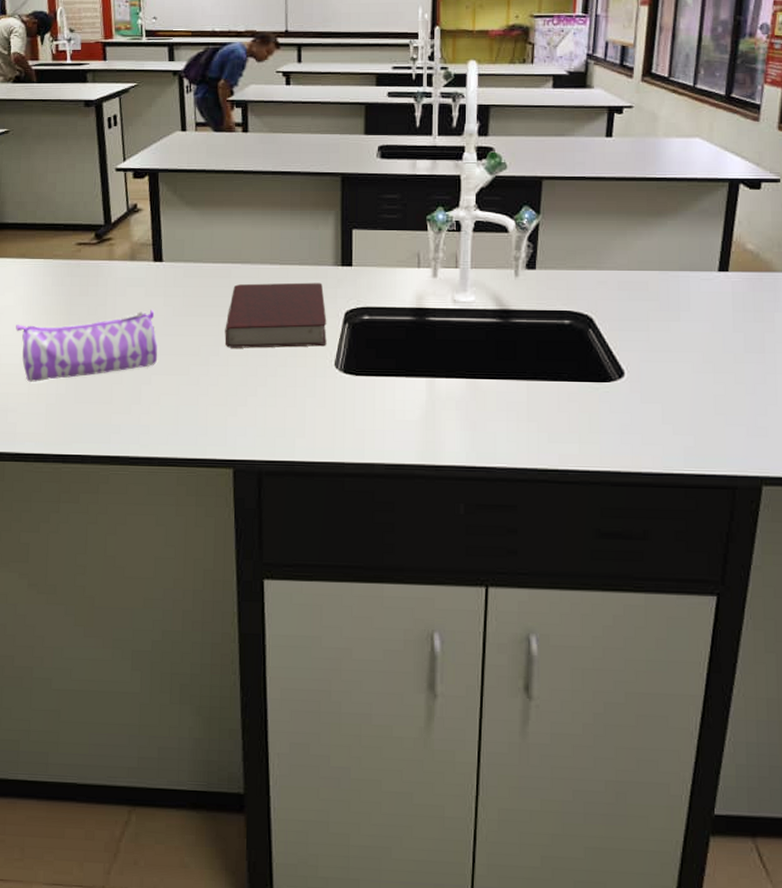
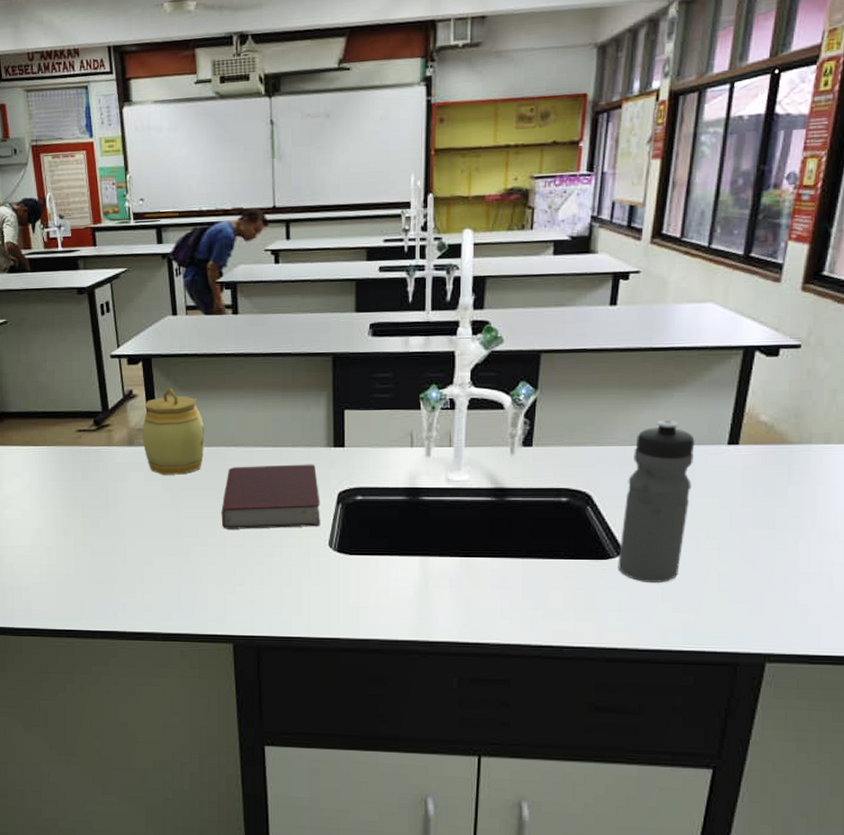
pencil case: present [16,309,158,382] -> none [25,493,158,563]
jar: none [145,202,211,291] -> present [142,387,205,475]
water bottle: none [619,246,688,405] -> present [618,419,695,582]

